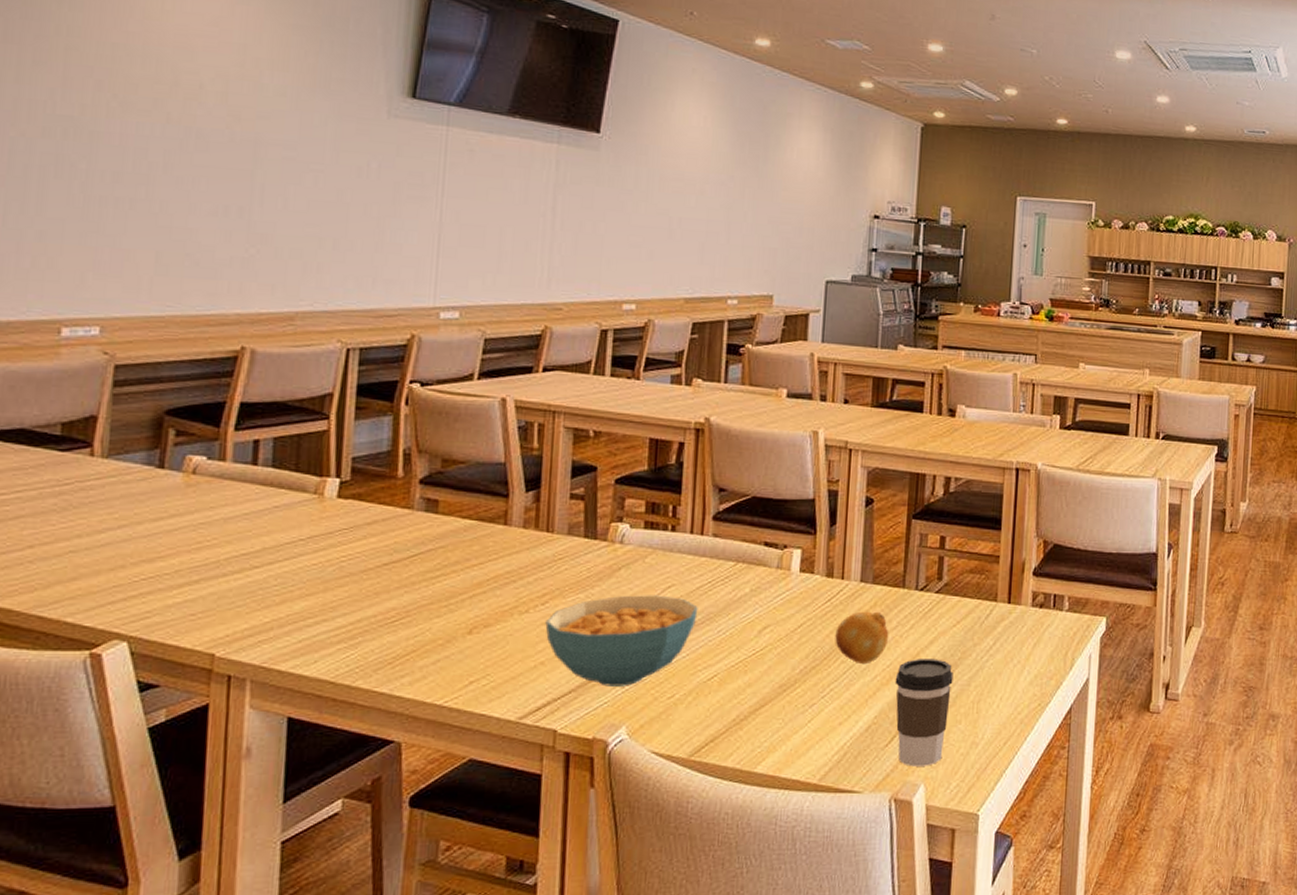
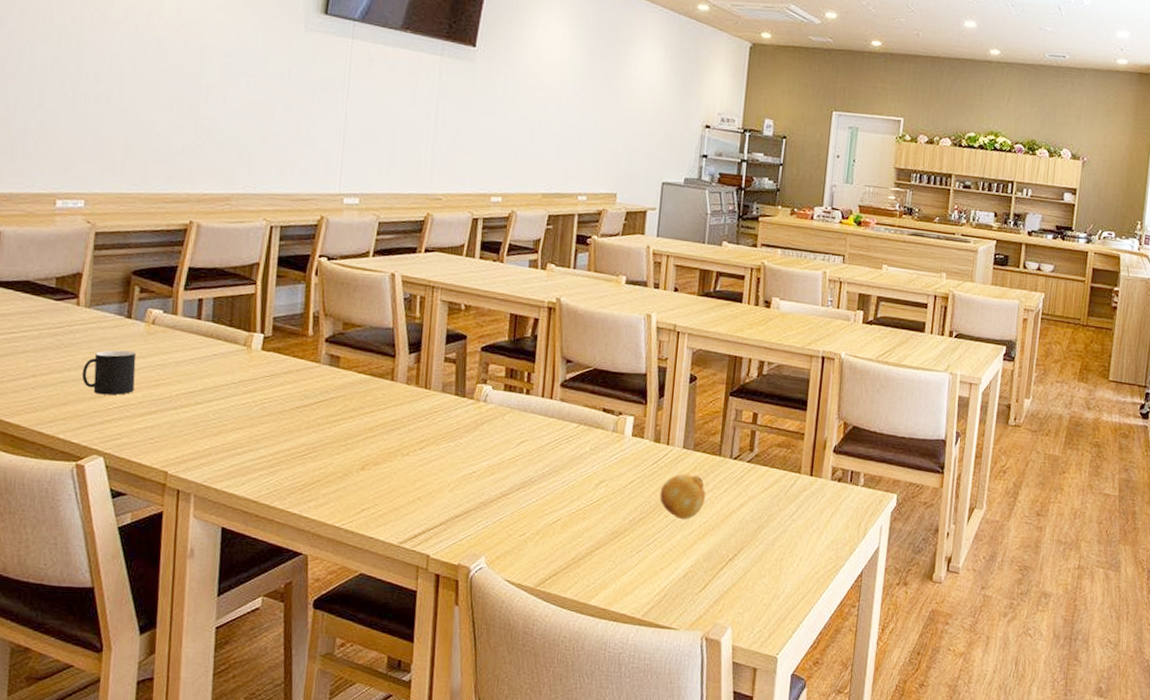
cup: none [97,508,172,565] -> present [81,350,136,395]
cereal bowl: present [545,595,698,687] -> none [422,446,546,523]
coffee cup: present [895,659,953,767] -> none [709,518,760,612]

